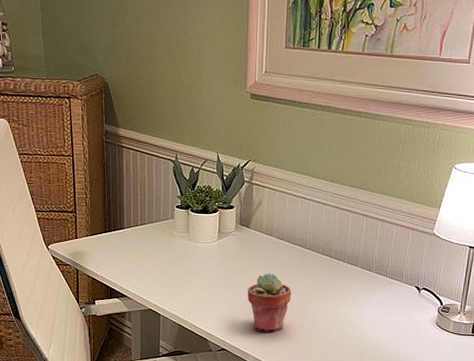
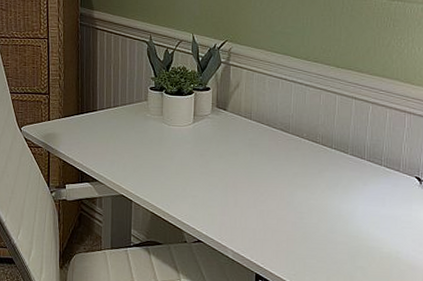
potted succulent: present [247,273,292,332] -> none [224,159,274,224]

